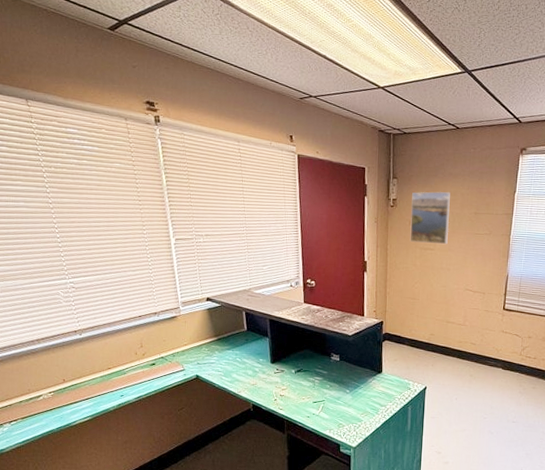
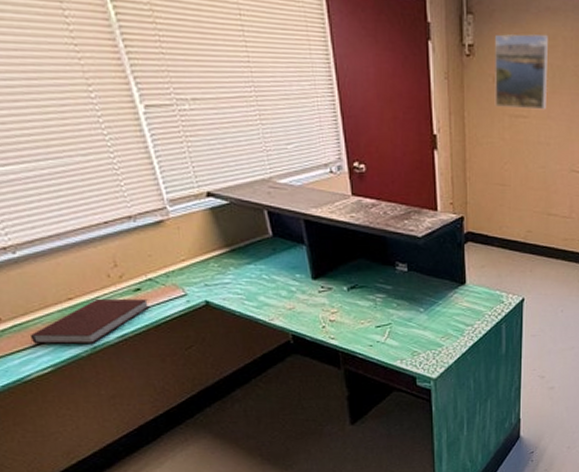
notebook: none [80,369,159,401] -> present [29,298,150,344]

